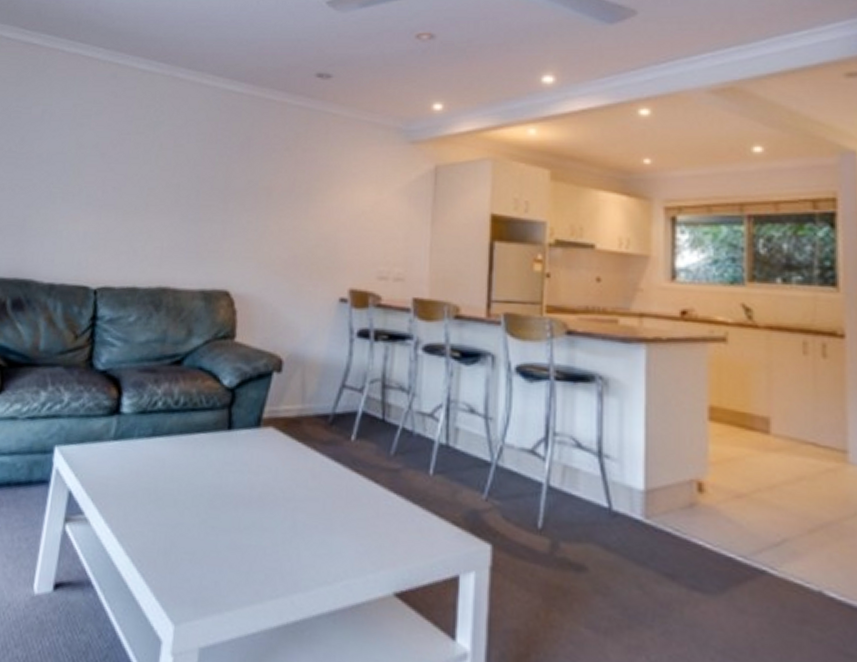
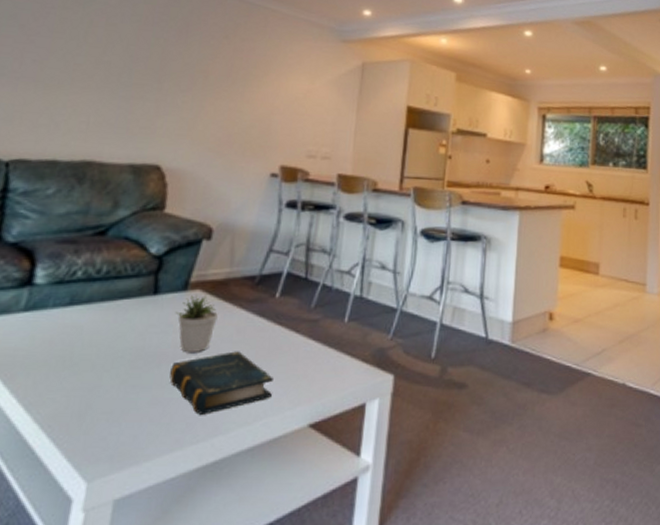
book: none [247,498,353,567] -> present [170,351,273,415]
potted plant: none [249,433,292,497] -> present [175,295,218,352]

